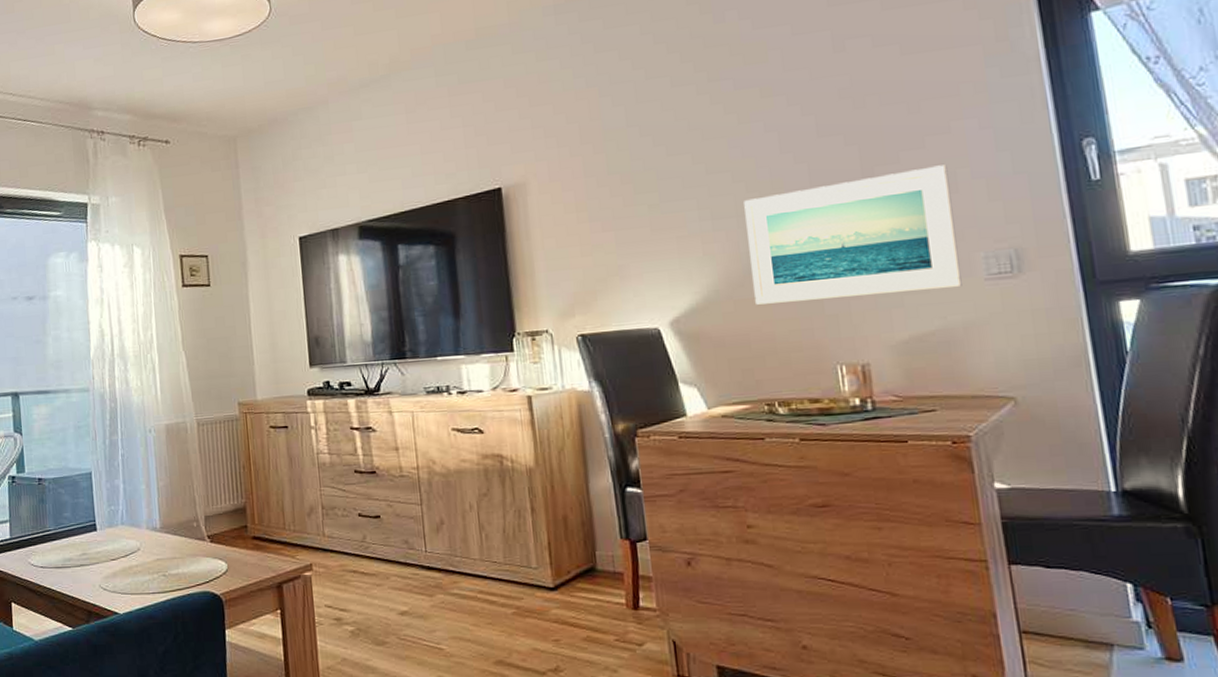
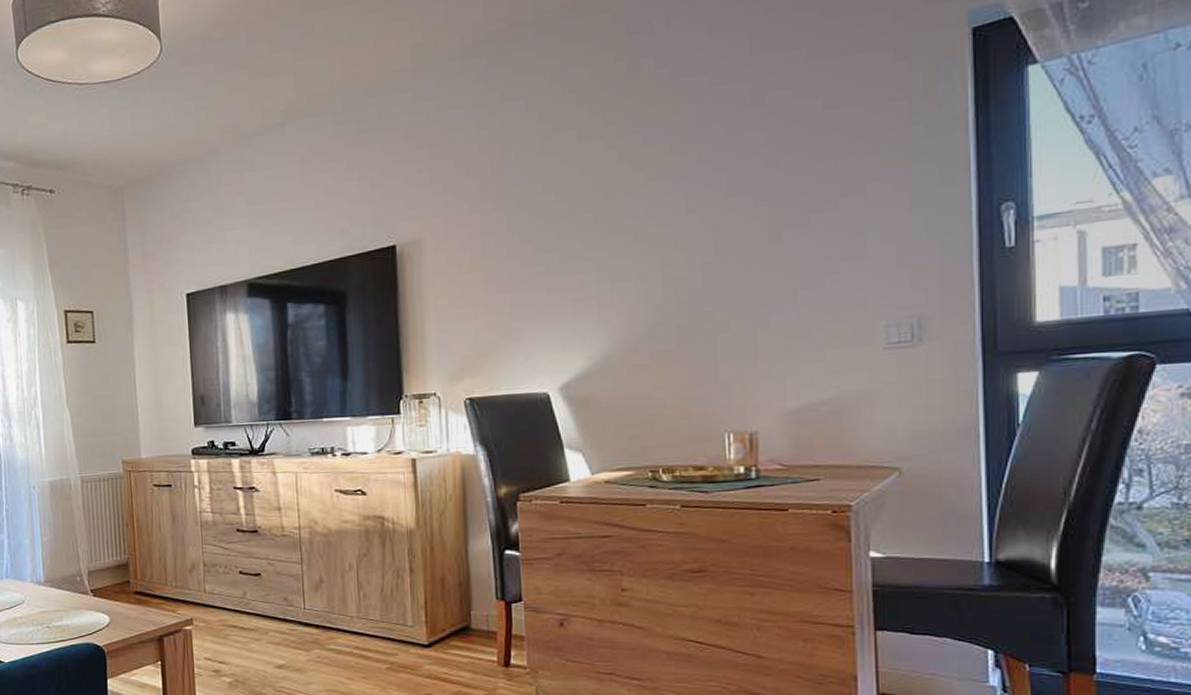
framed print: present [744,165,962,305] -> none [645,228,860,371]

